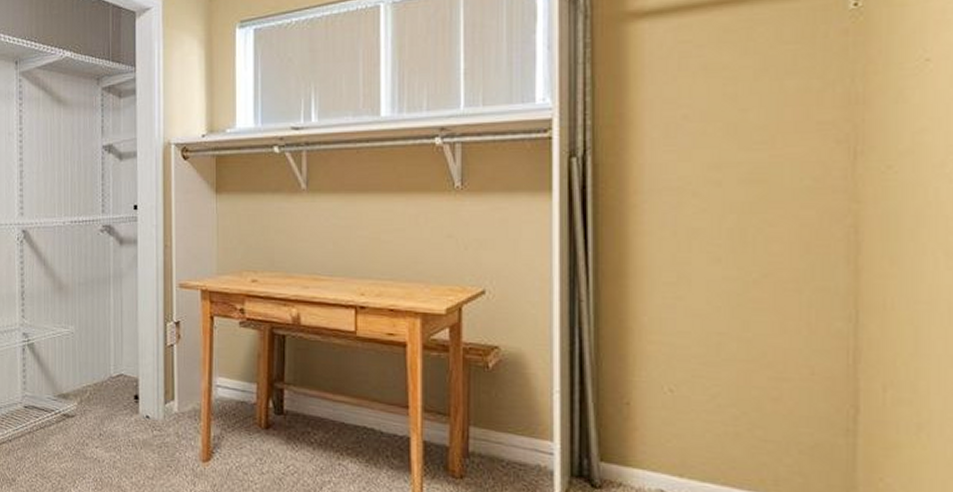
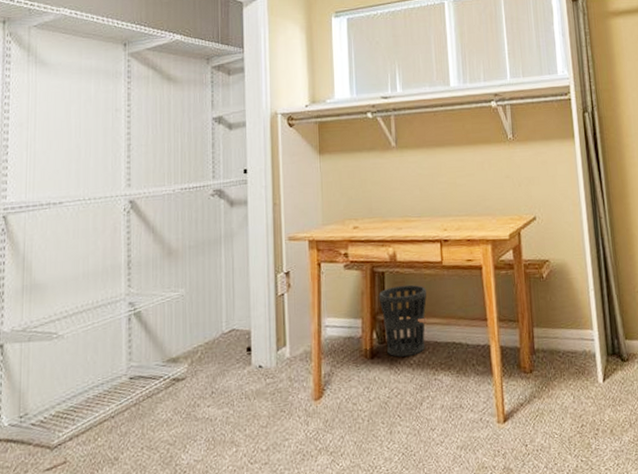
wastebasket: none [277,352,334,434] -> present [379,284,427,357]

